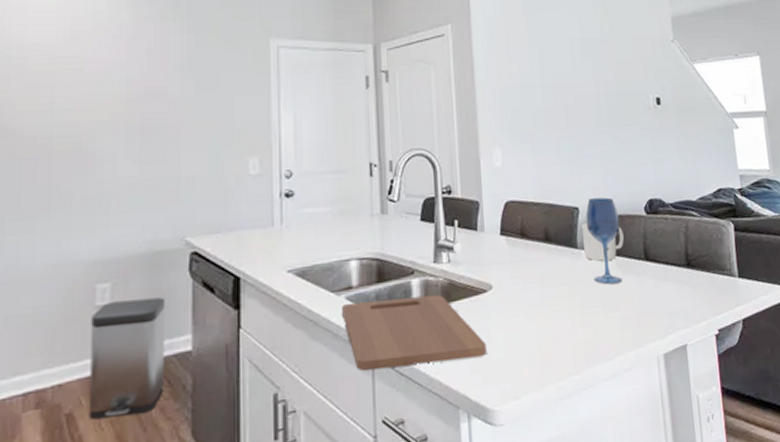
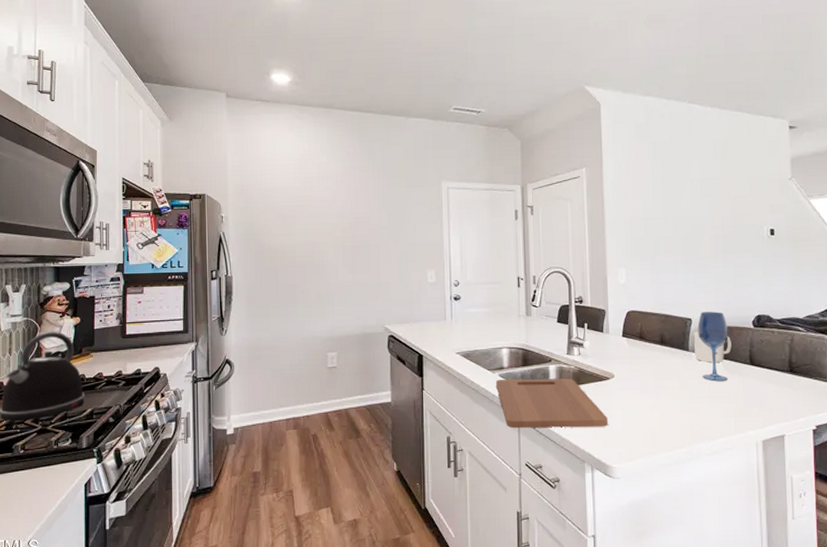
pedal bin: present [88,297,166,420] -> none [325,365,373,440]

